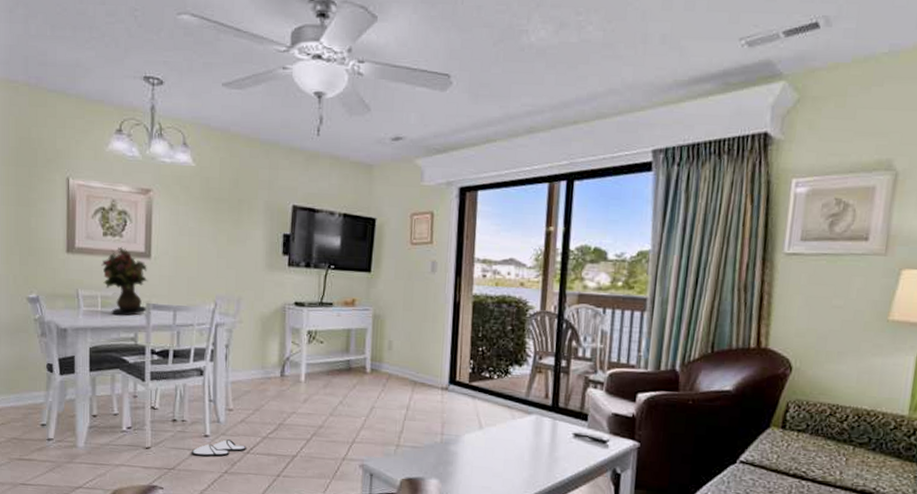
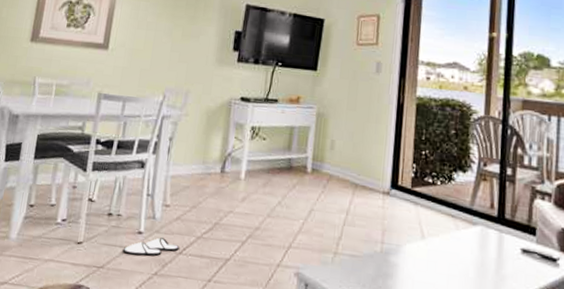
bouquet: present [101,246,148,316] -> none [60,37,104,105]

